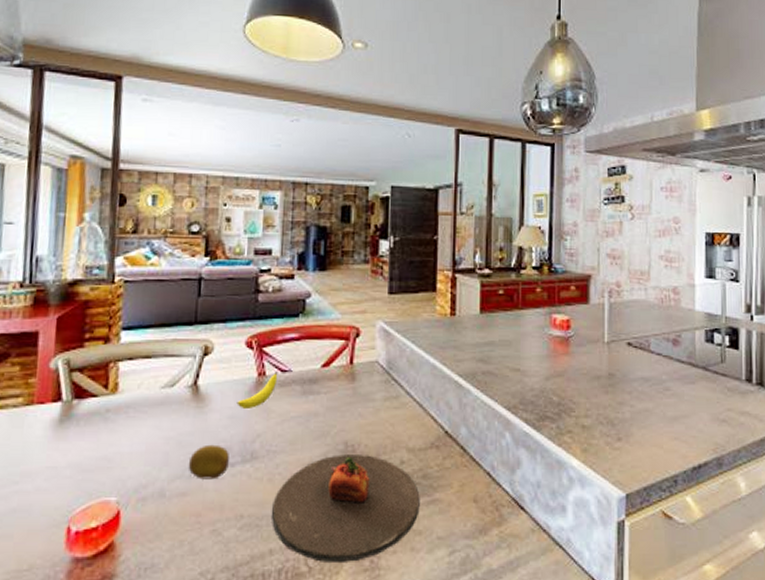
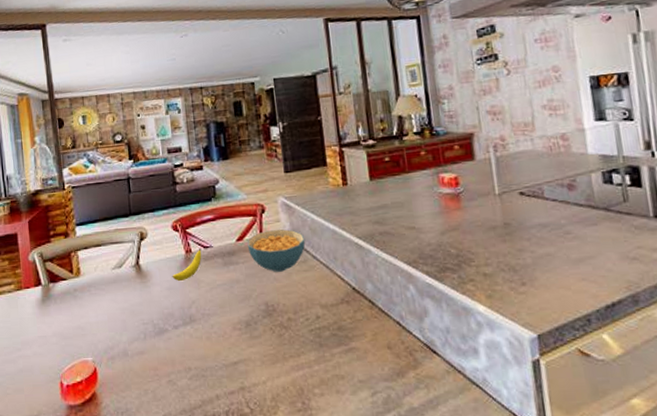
fruit: present [188,444,230,480] -> none [141,311,174,340]
plate: present [272,455,420,562] -> none [213,312,339,405]
cereal bowl: none [333,357,401,407] -> present [247,228,305,272]

